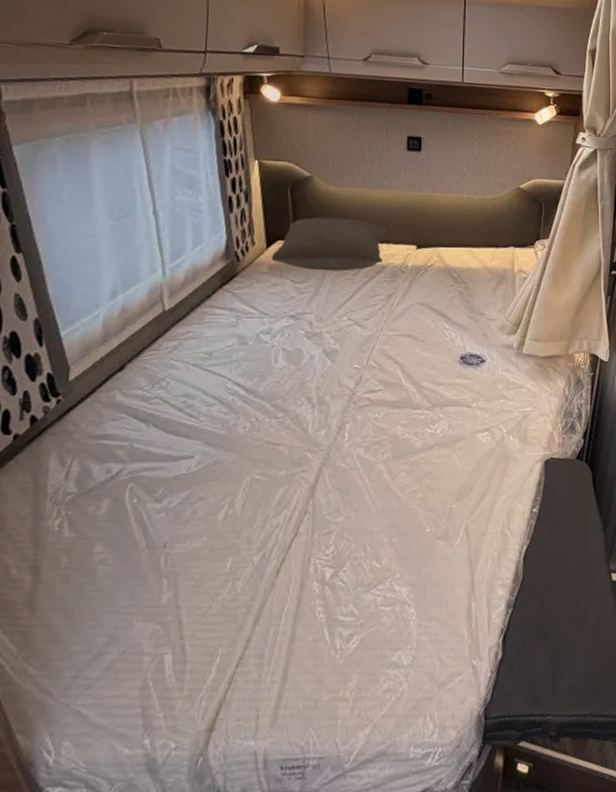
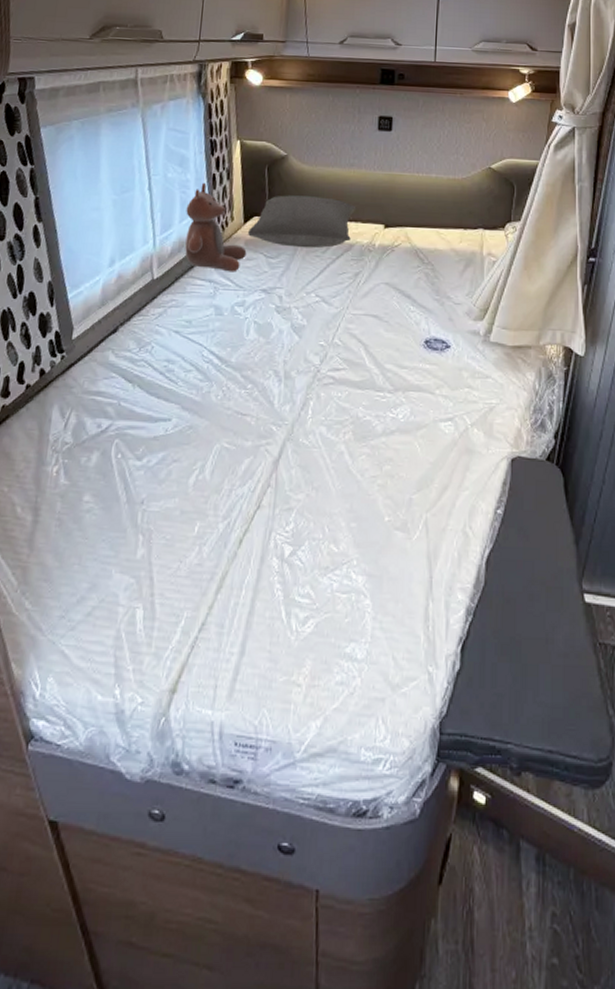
stuffed bear: none [199,205,271,299] -> present [185,182,247,272]

